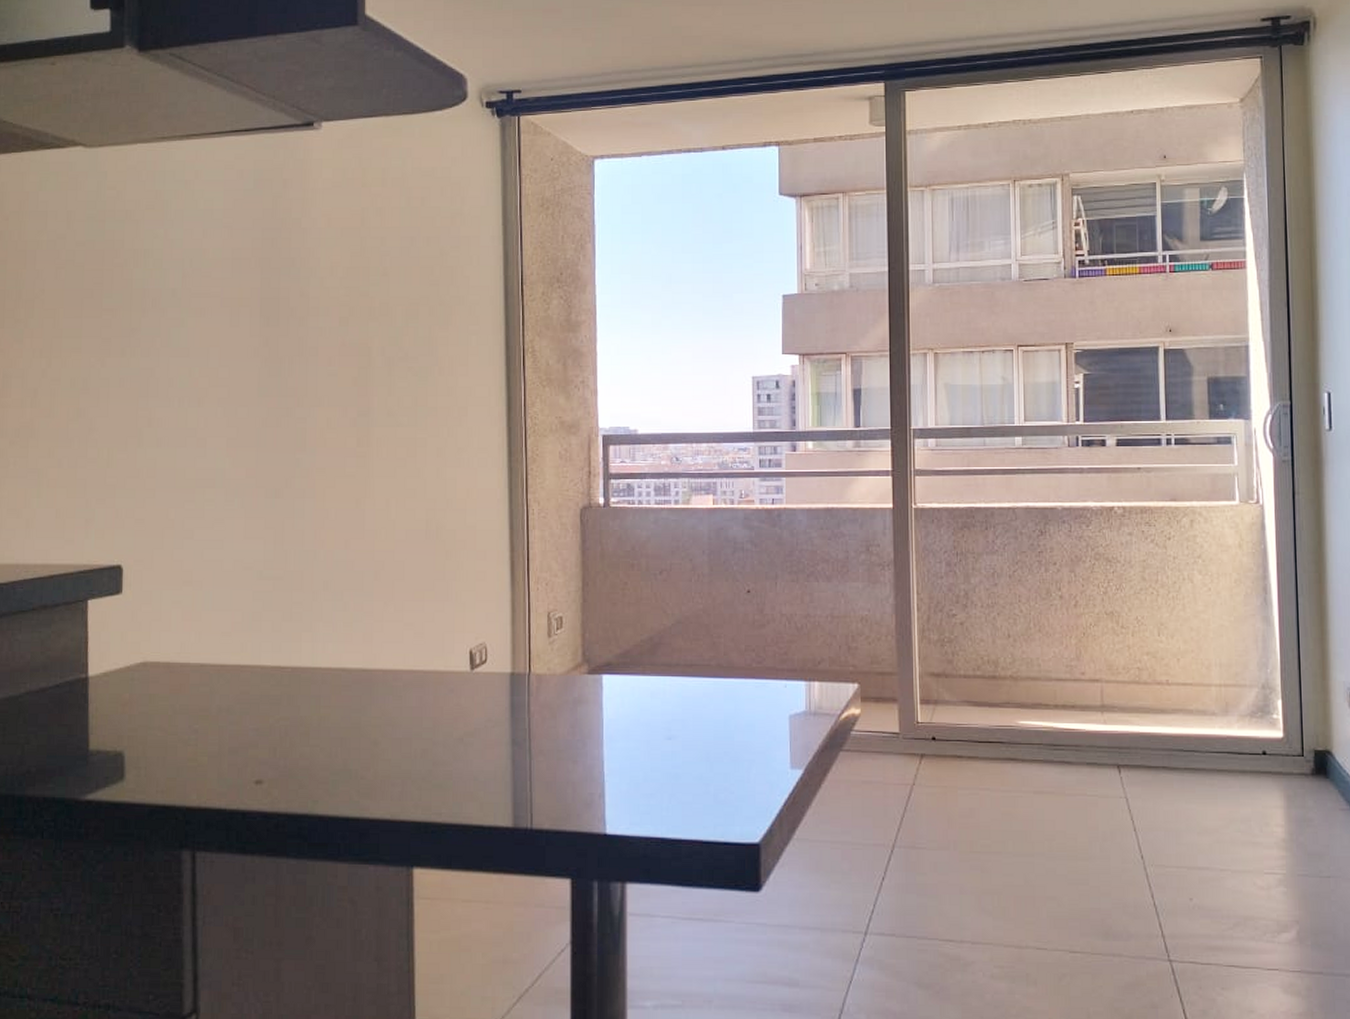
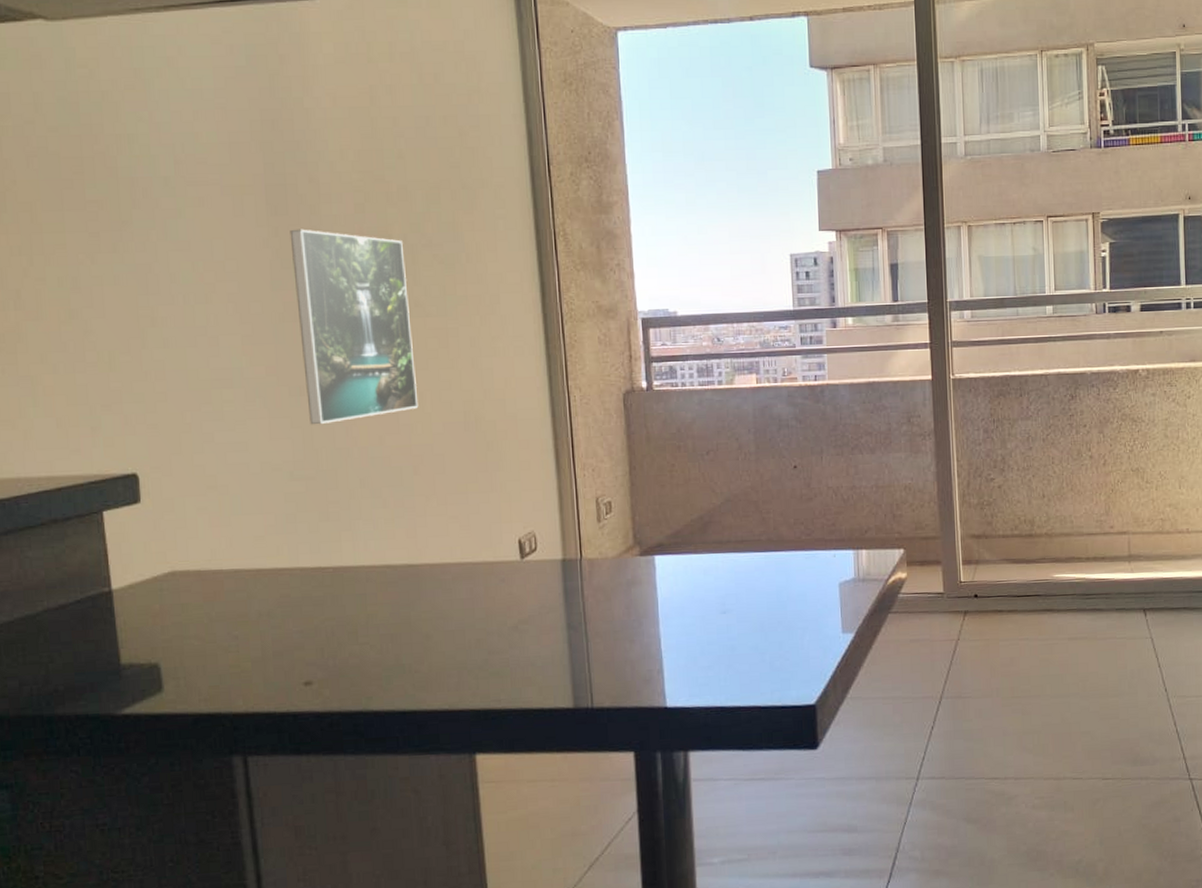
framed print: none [279,339,384,527] -> present [289,229,419,425]

